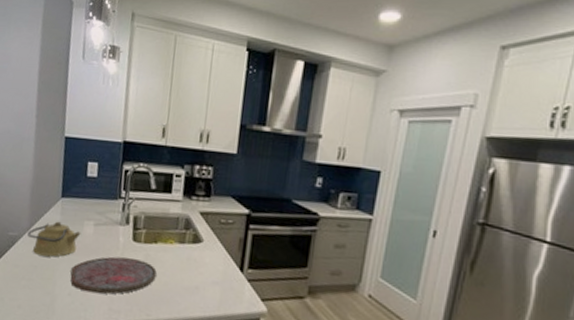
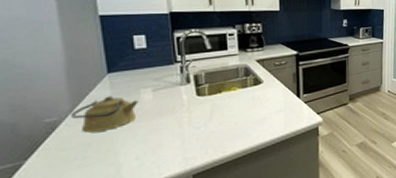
cutting board: present [70,256,157,294] -> none [134,109,226,152]

